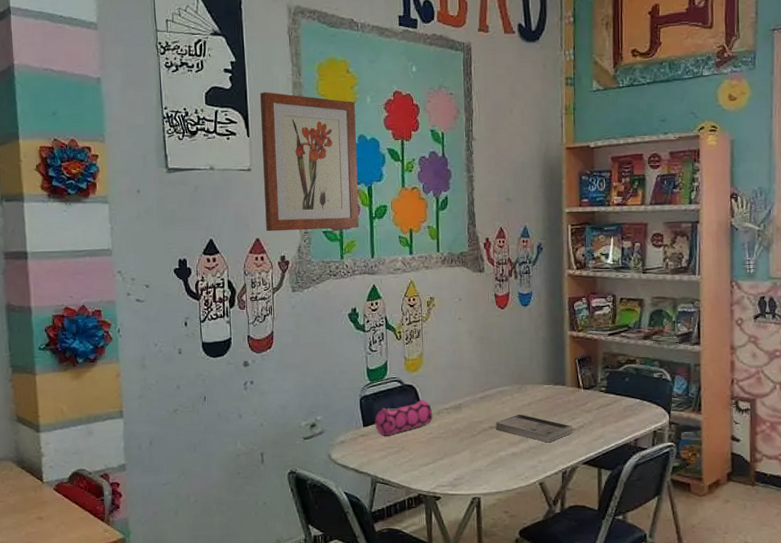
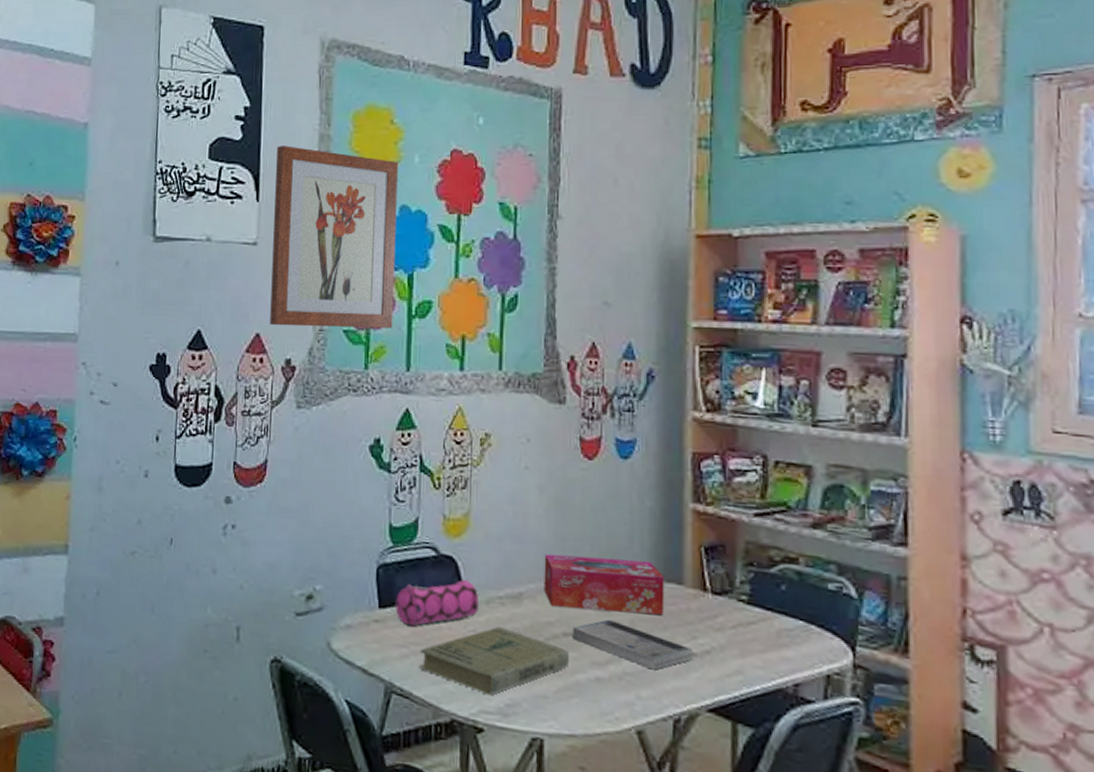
book: none [394,429,494,475] -> present [419,627,569,695]
tissue box: none [475,372,554,411] -> present [544,554,665,616]

